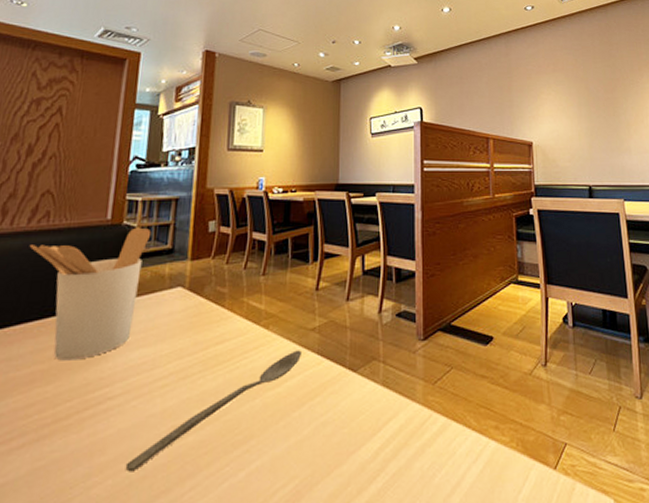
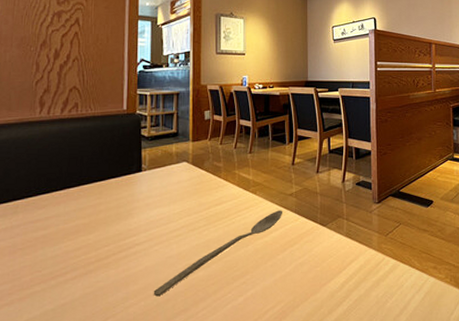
utensil holder: present [29,227,152,361] -> none [64,116,160,217]

